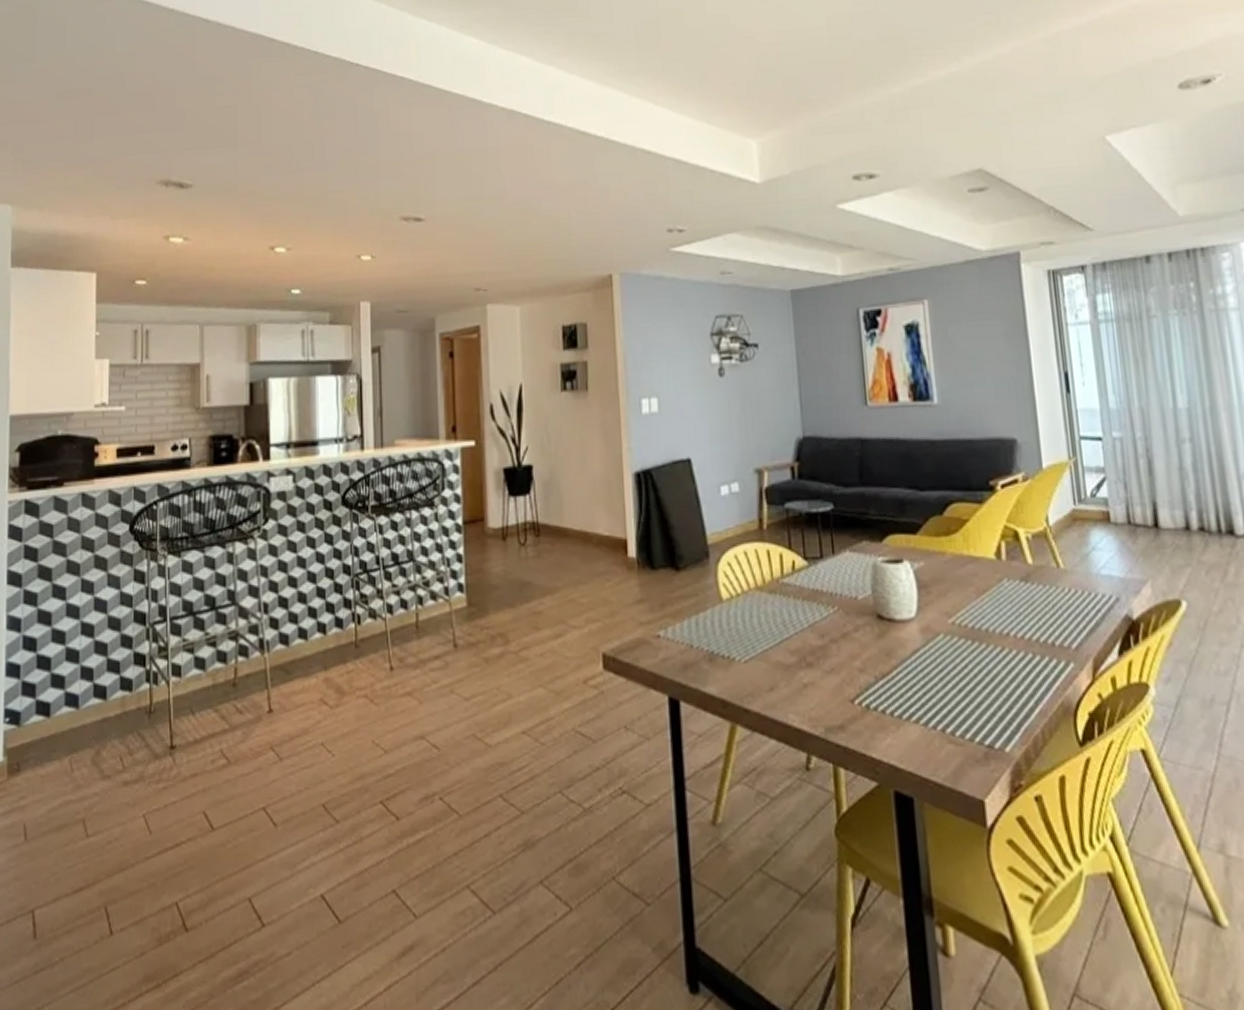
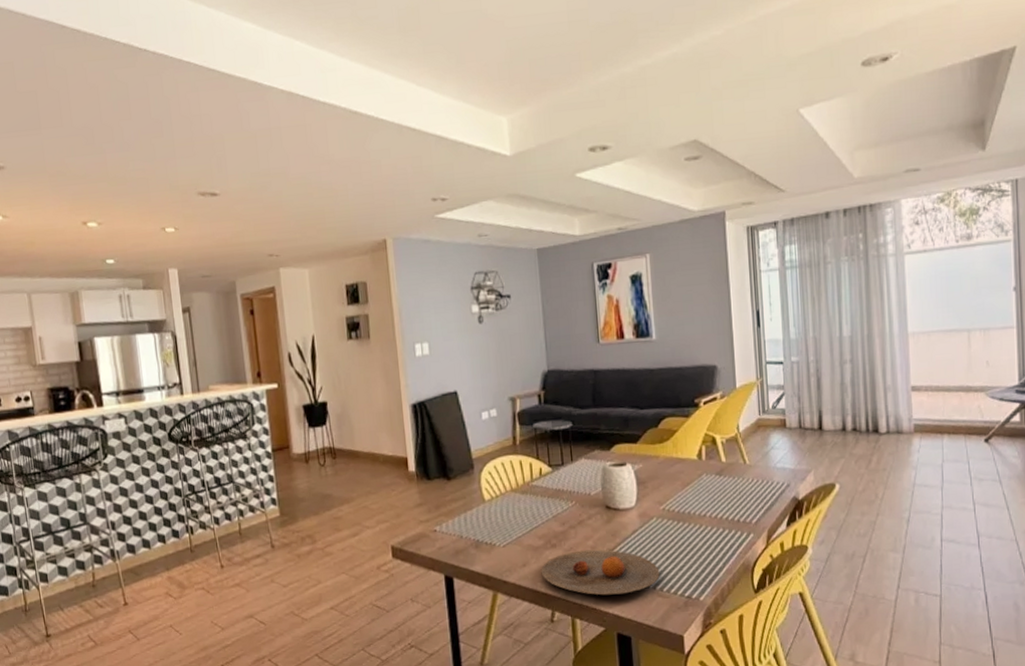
plate: none [793,673,950,737] -> present [541,549,660,596]

